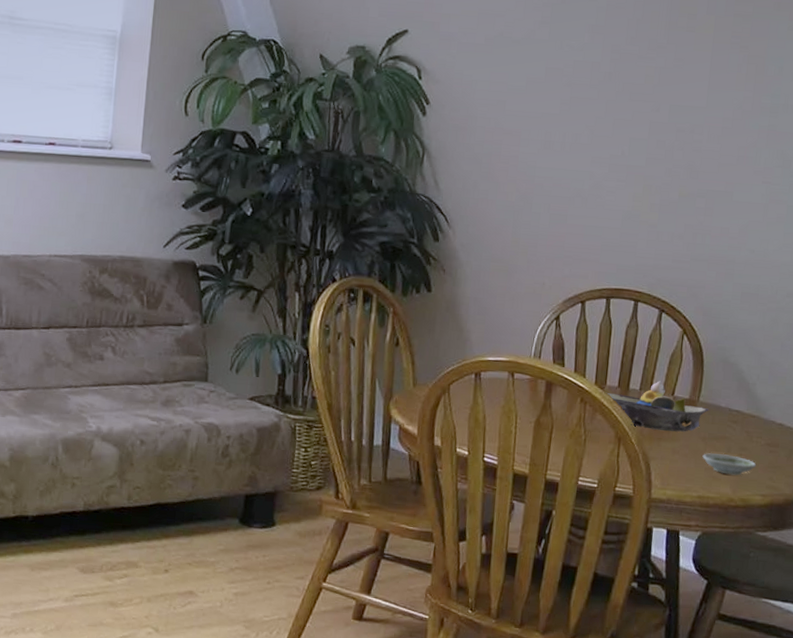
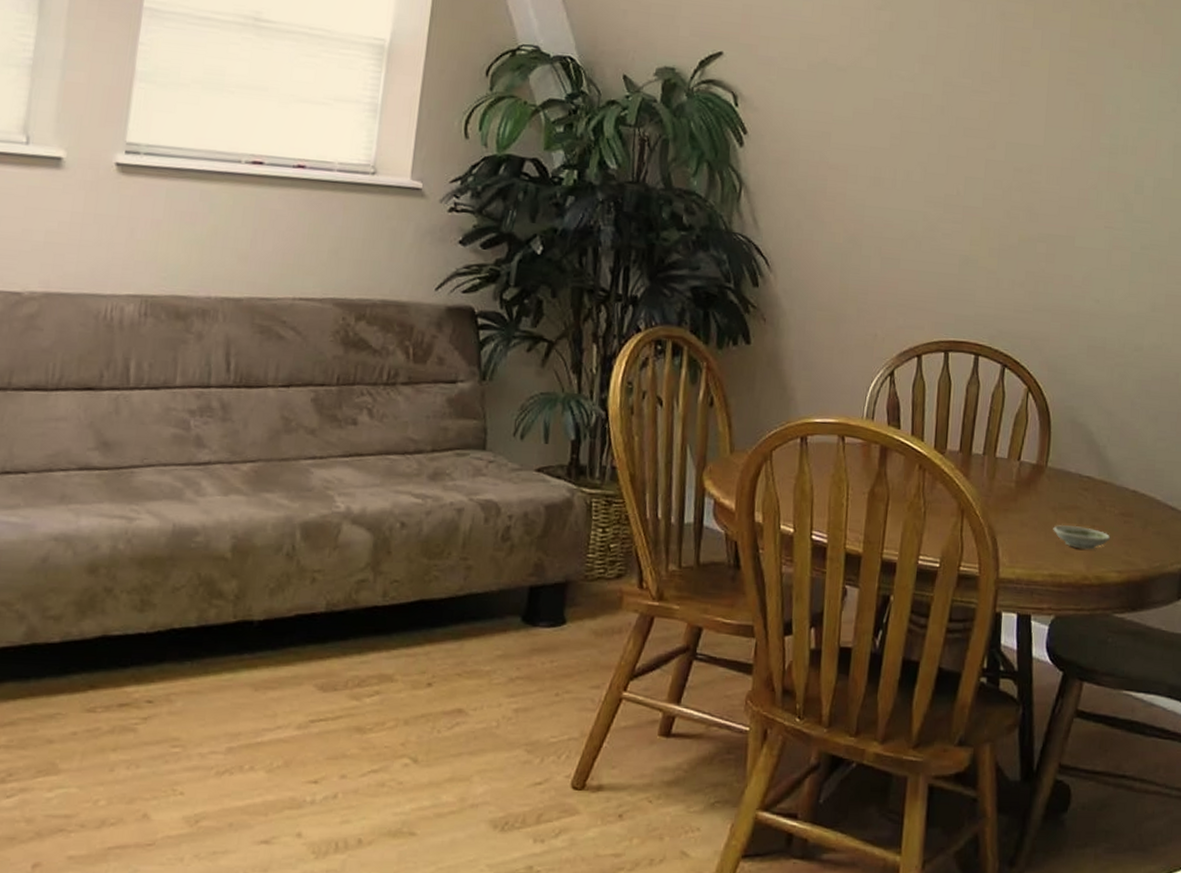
decorative bowl: present [607,381,710,432] -> none [948,444,1059,502]

